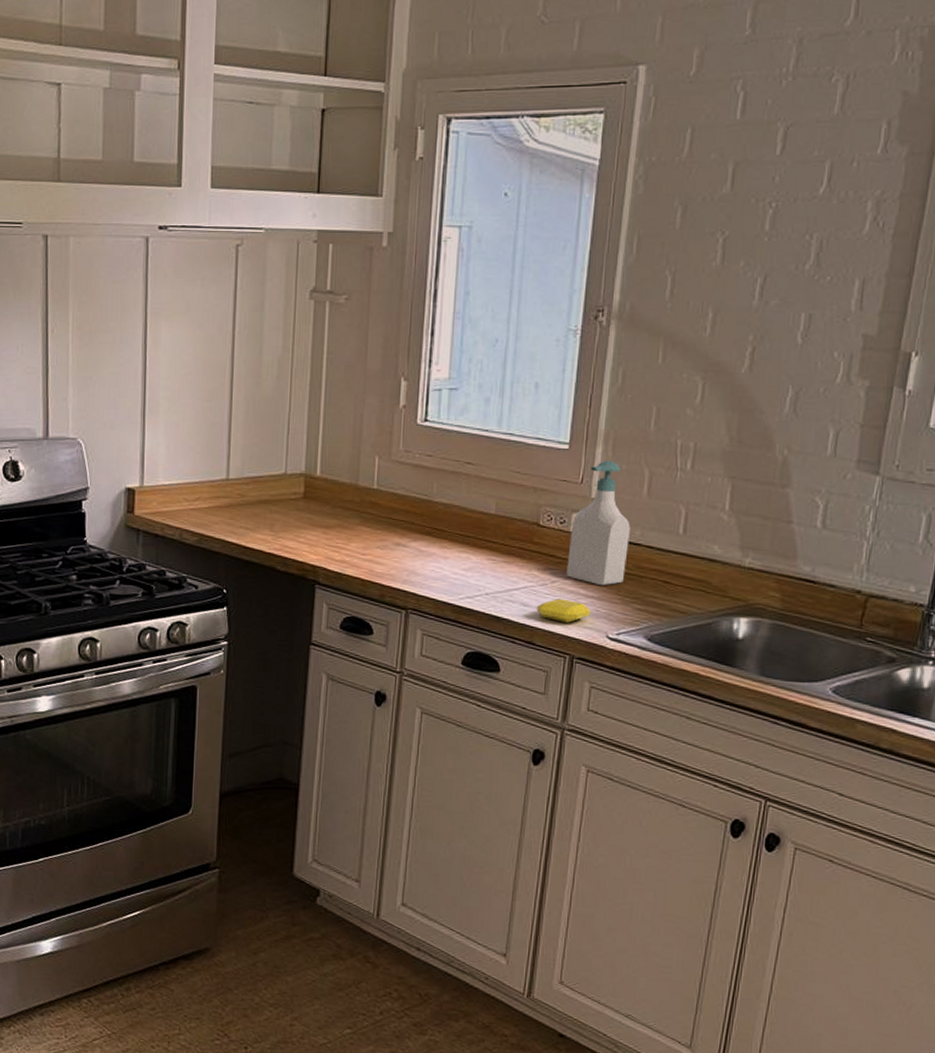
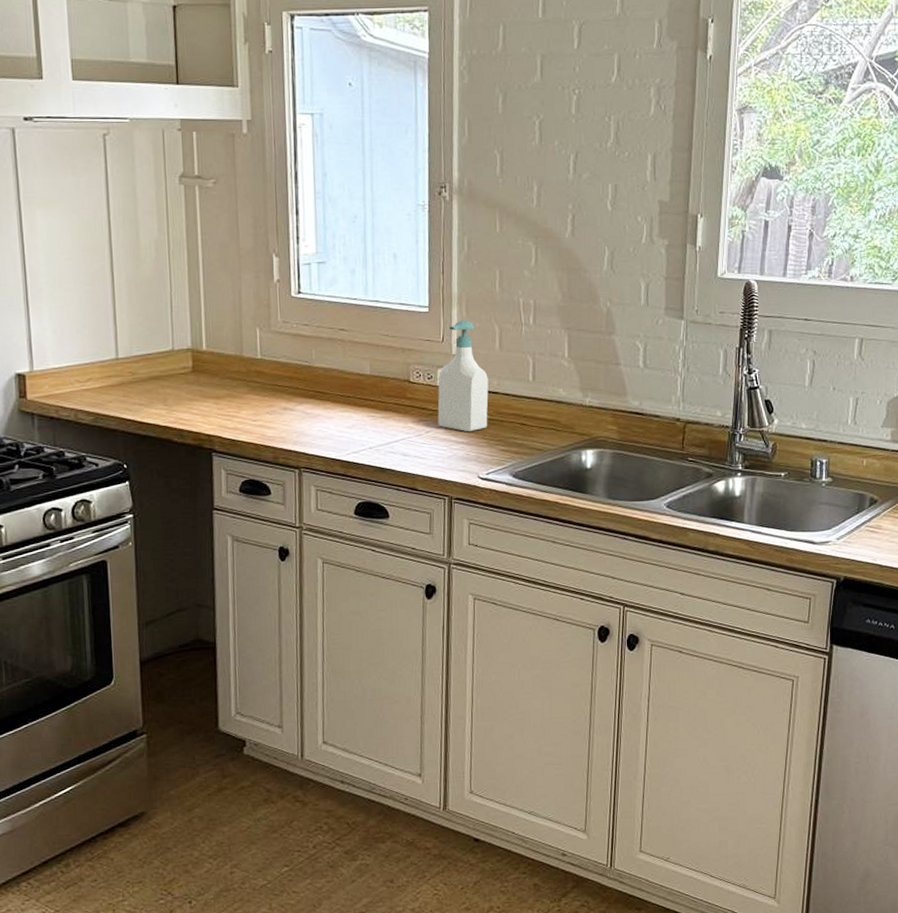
soap bar: present [536,598,592,623] -> none [415,446,463,468]

